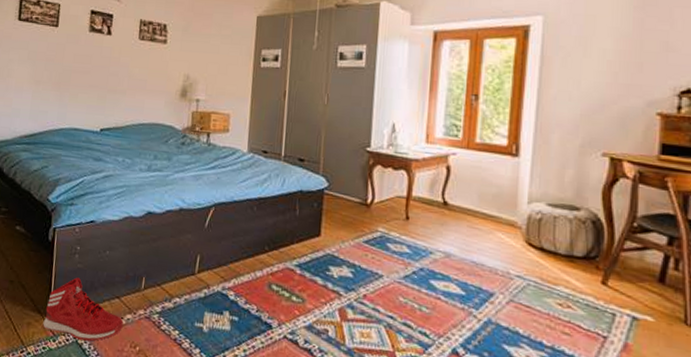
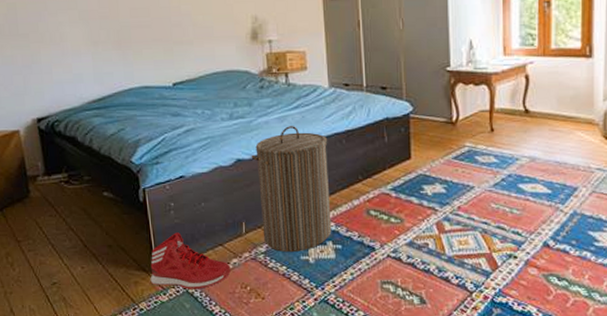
laundry hamper: none [161,185,240,318] -> present [251,126,332,253]

